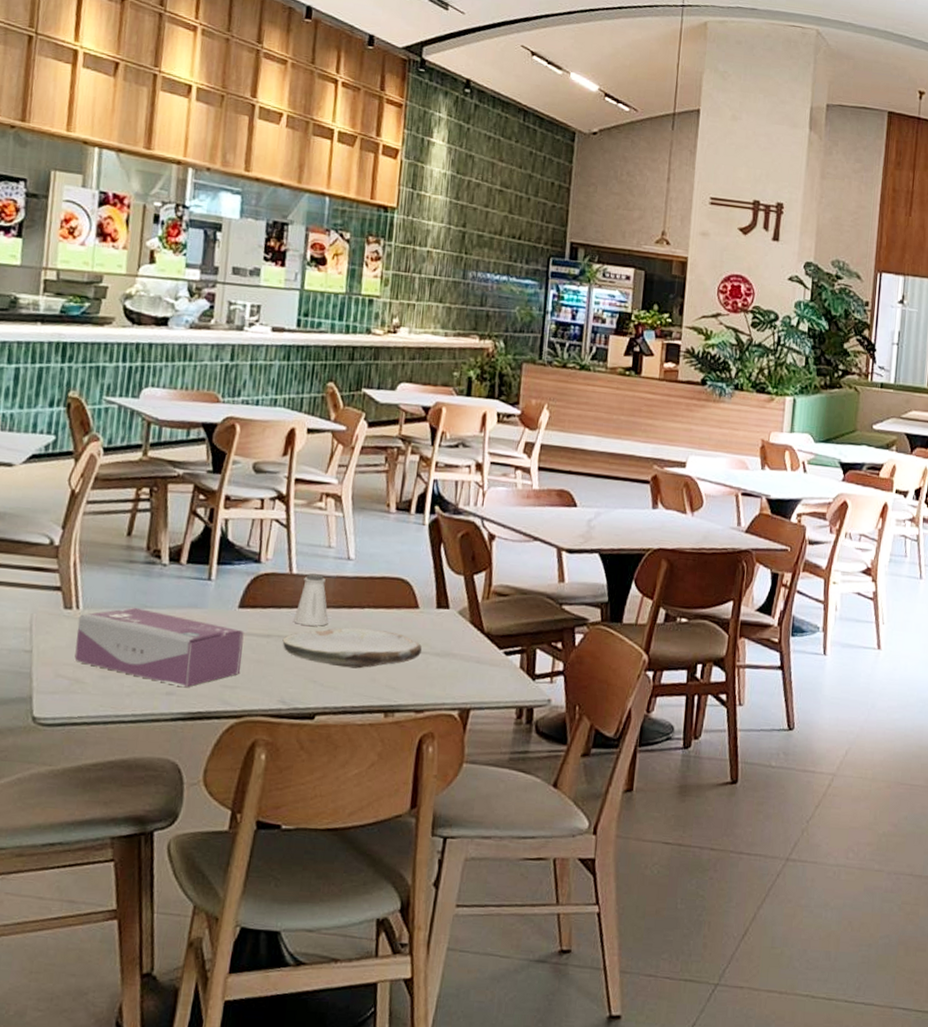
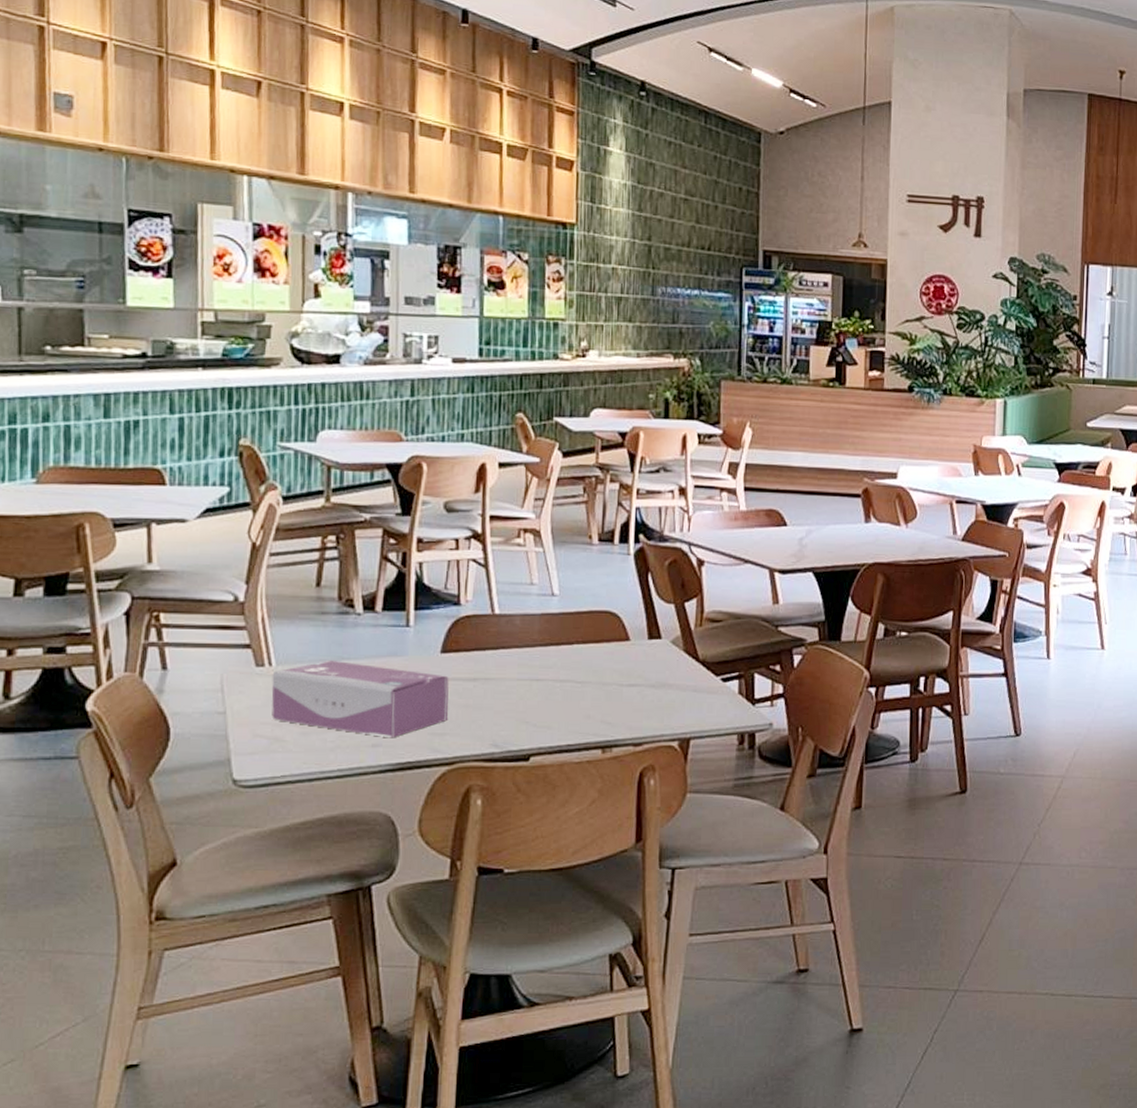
plate: present [282,627,422,669] -> none [490,665,635,706]
saltshaker: present [293,573,329,626] -> none [500,613,537,666]

